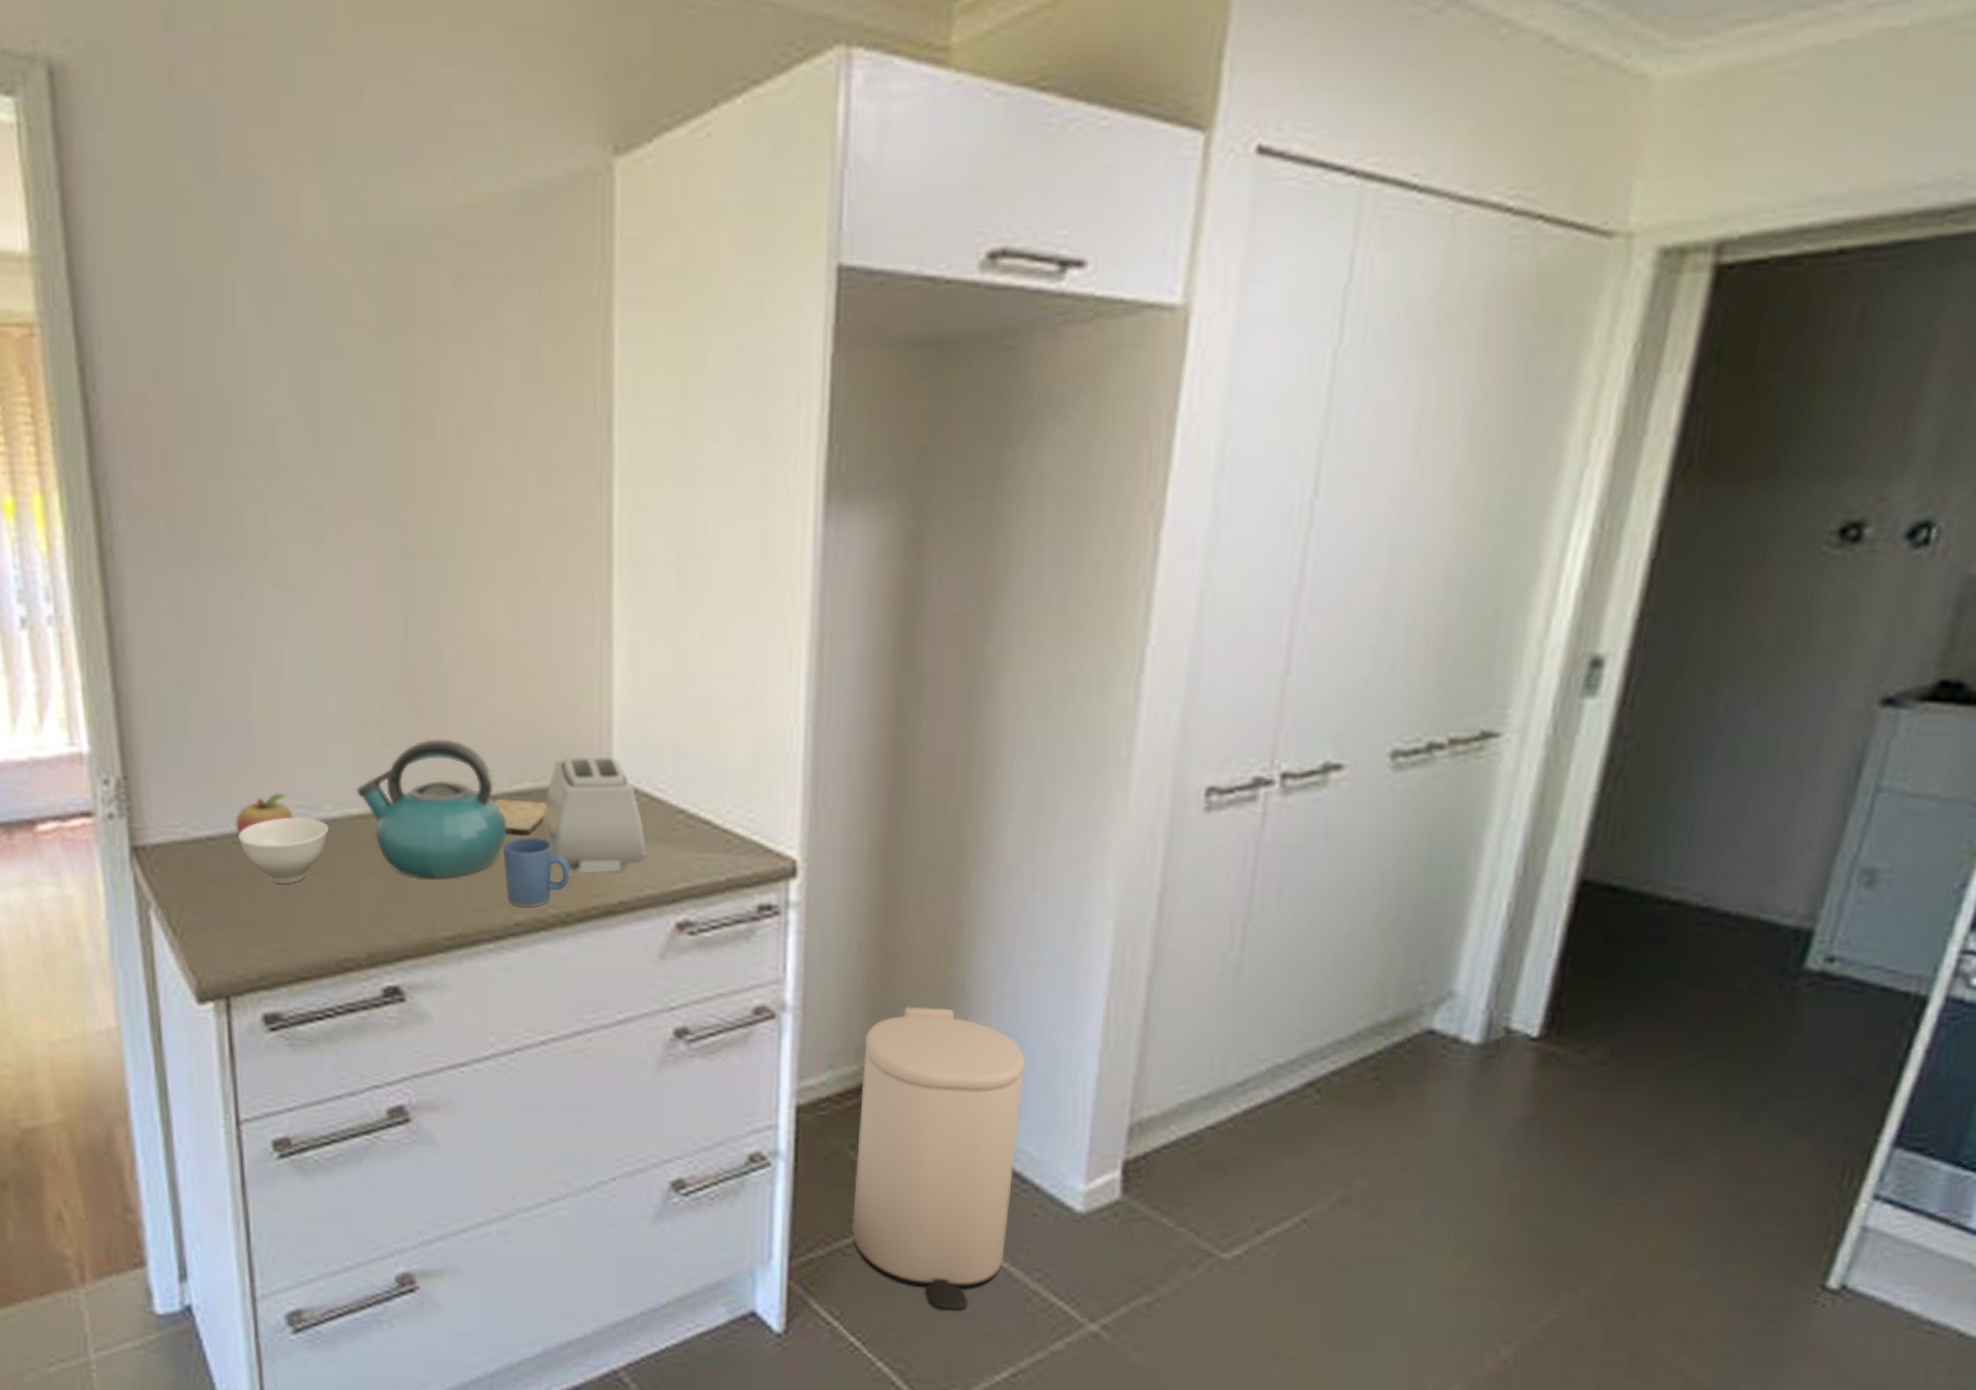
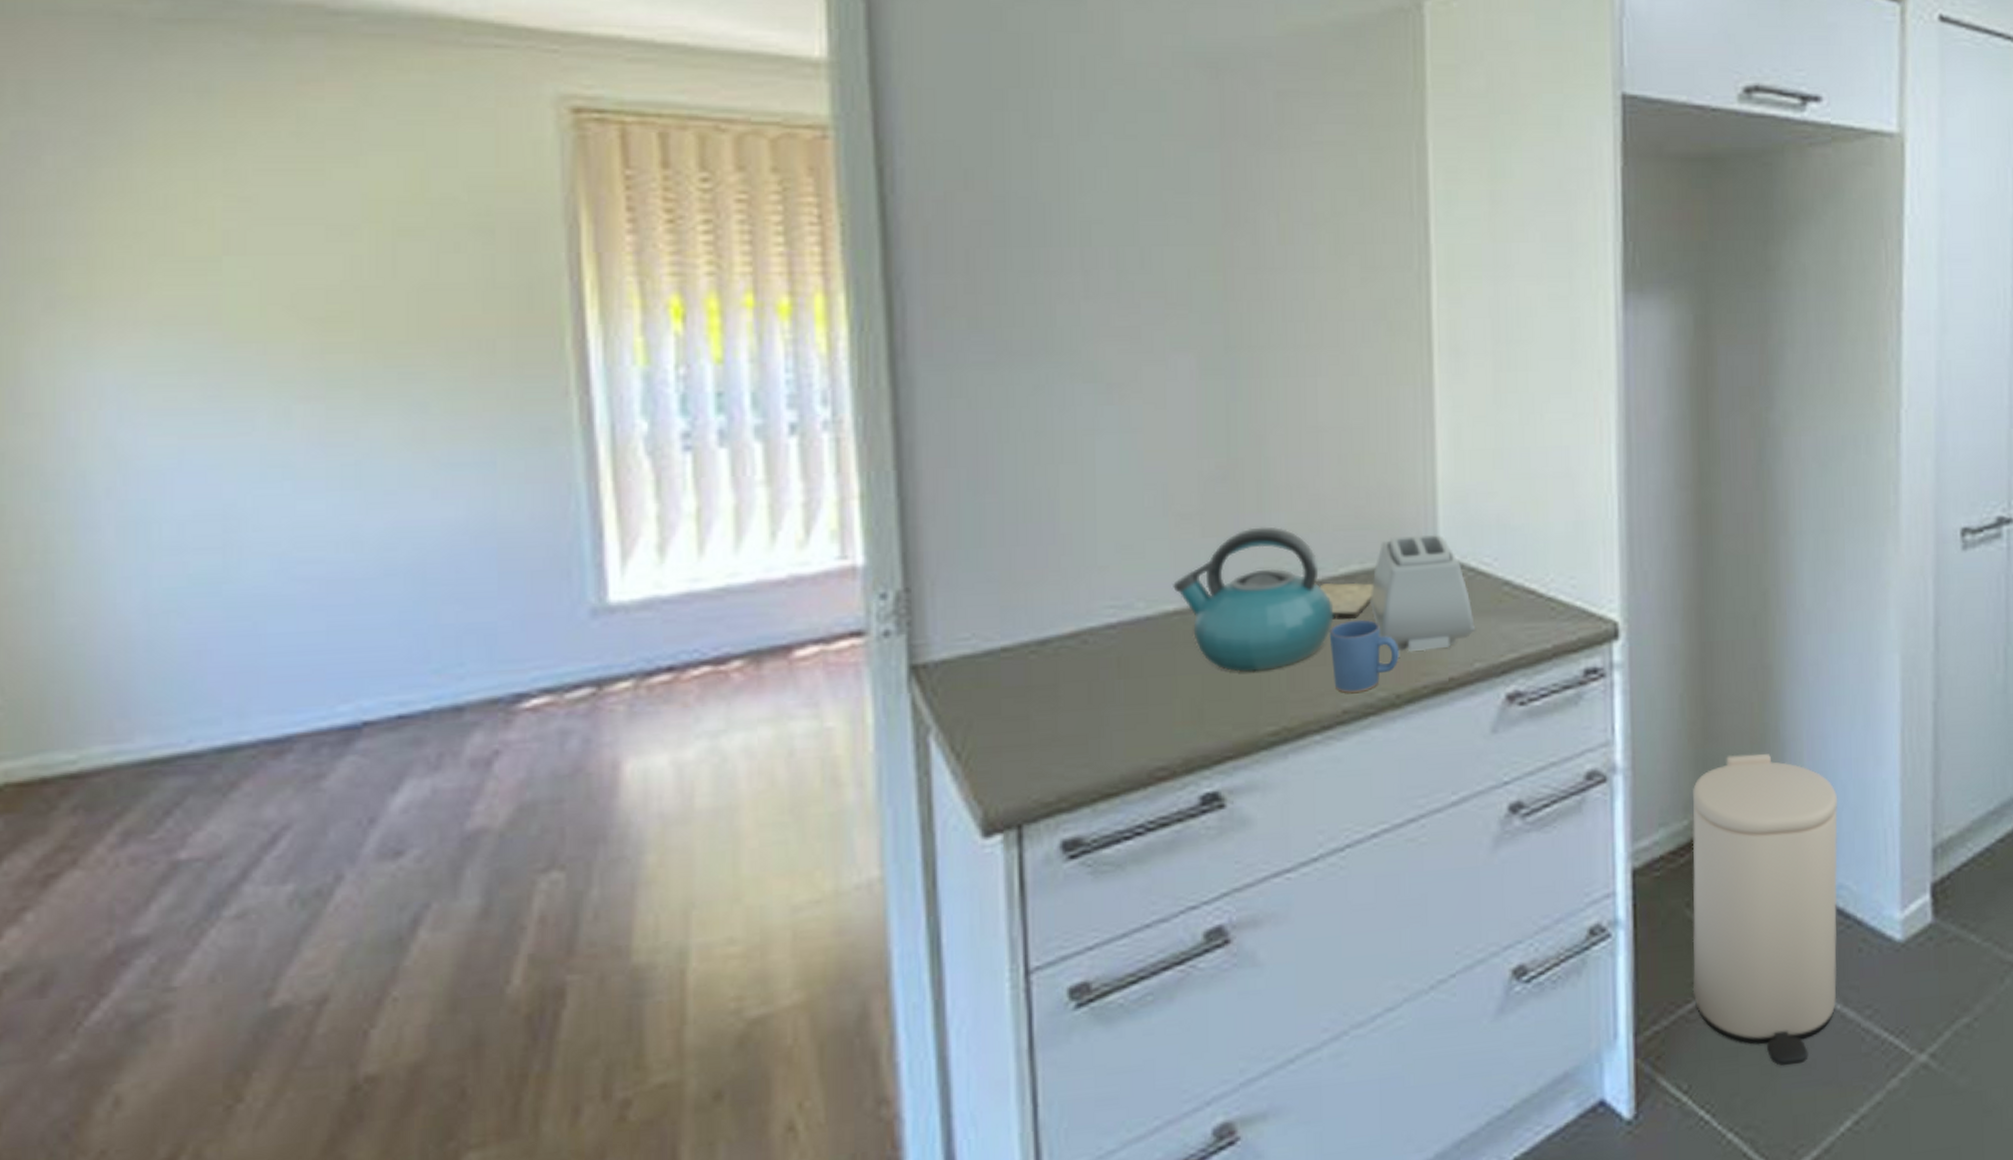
fruit: present [236,793,294,835] -> none [1036,594,1103,643]
bowl: present [238,817,329,884] -> none [1037,618,1142,692]

